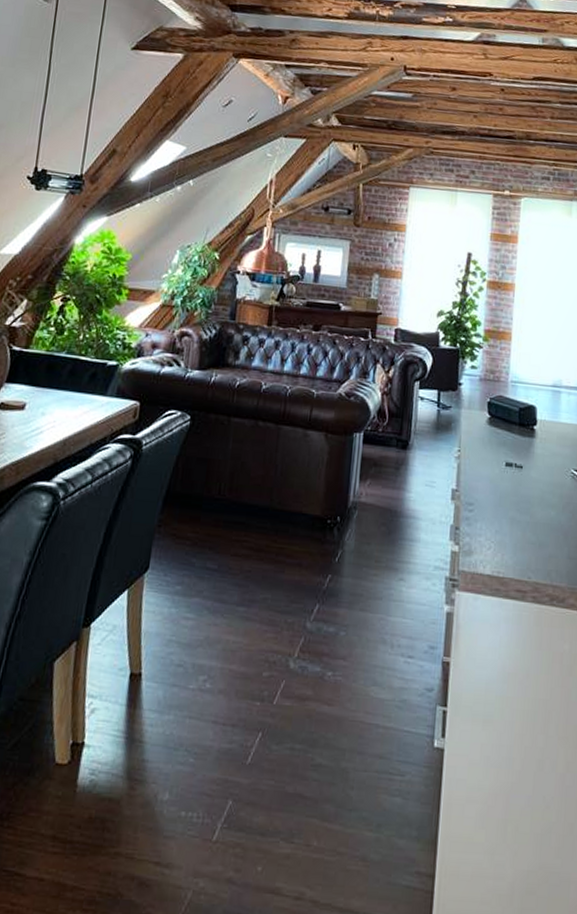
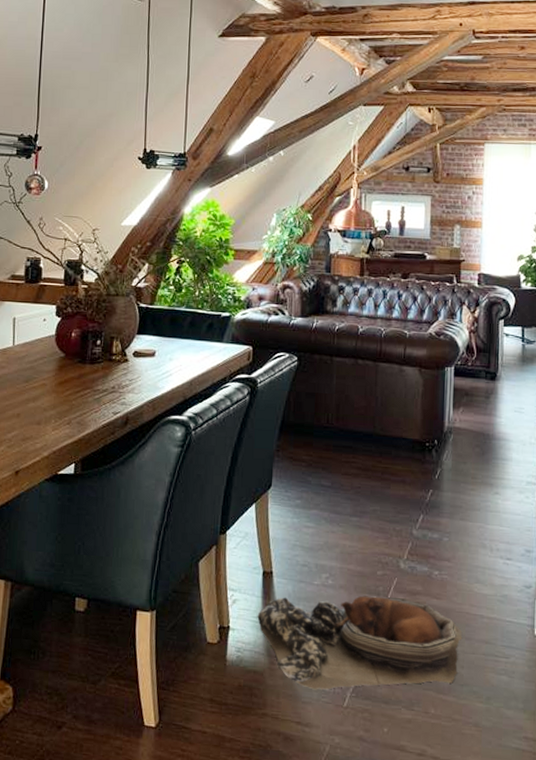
dog bed: none [118,702,355,821] -> present [257,595,463,690]

